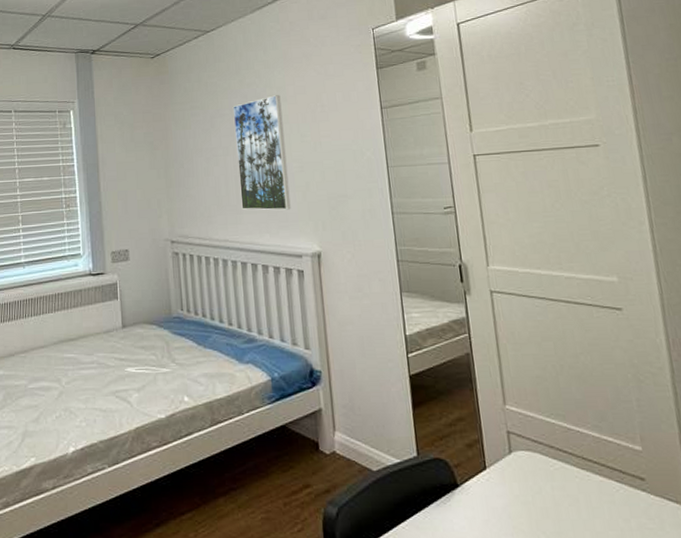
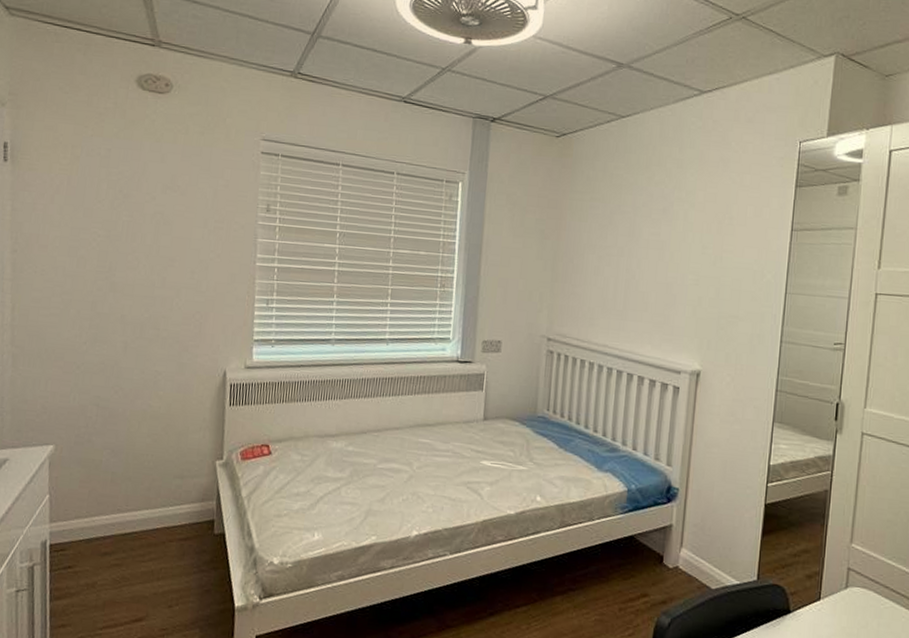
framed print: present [232,95,291,211] -> none [627,199,689,323]

